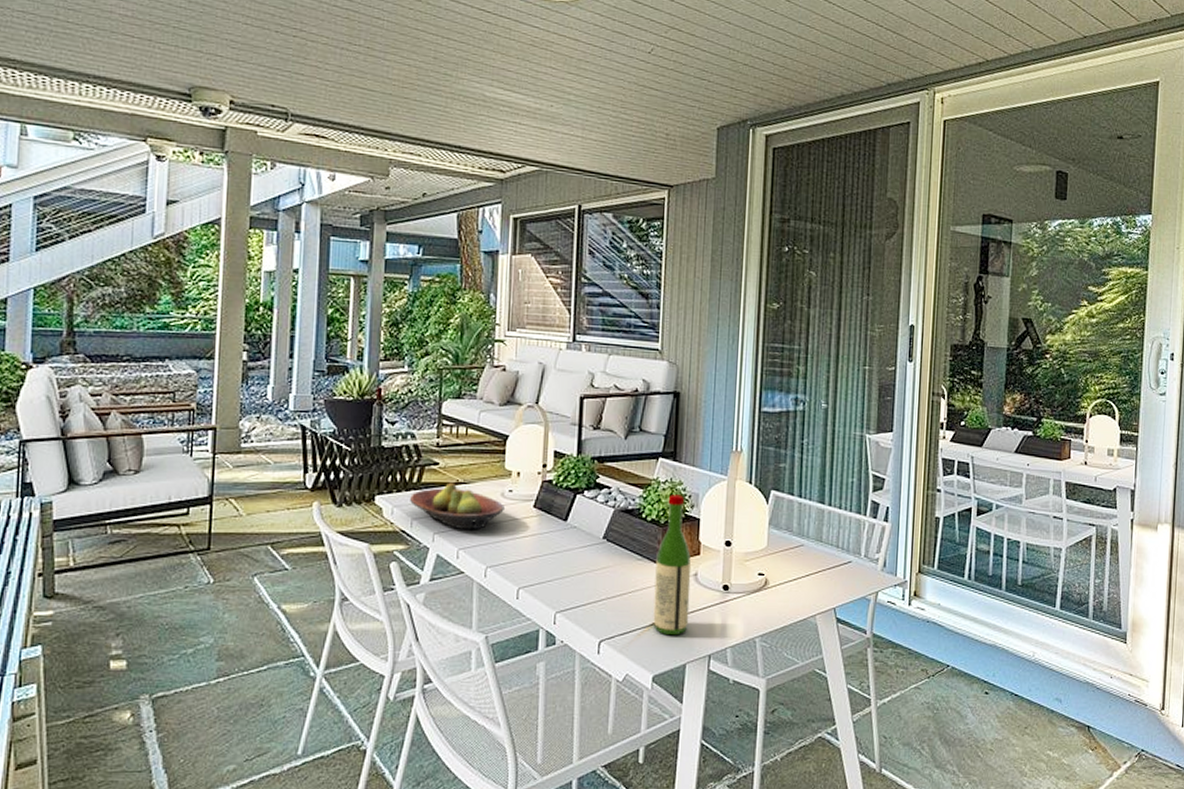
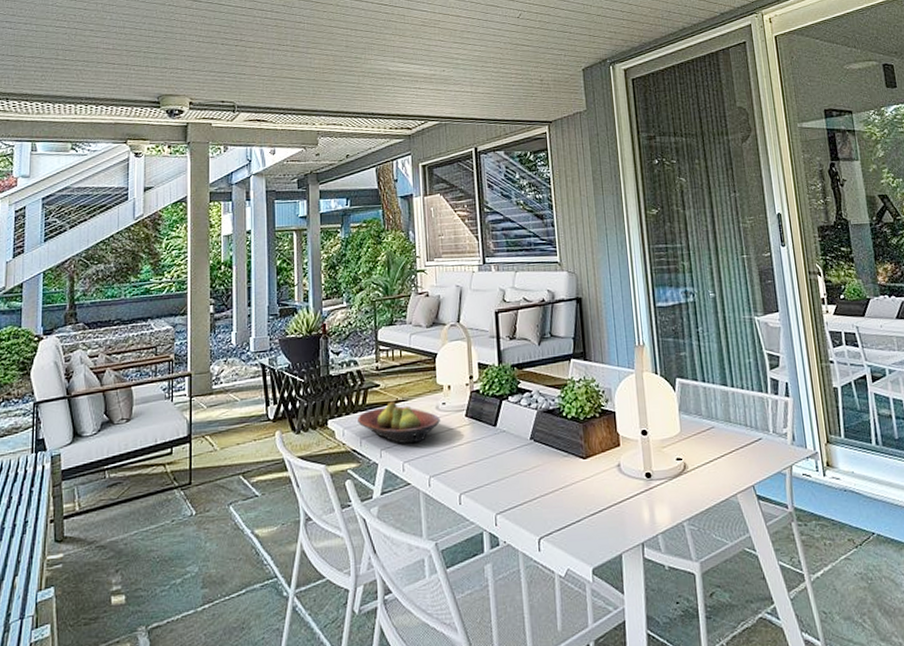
wine bottle: present [653,495,692,636] -> none [580,391,619,527]

